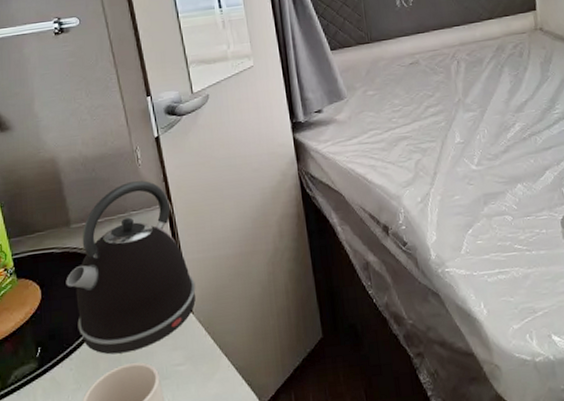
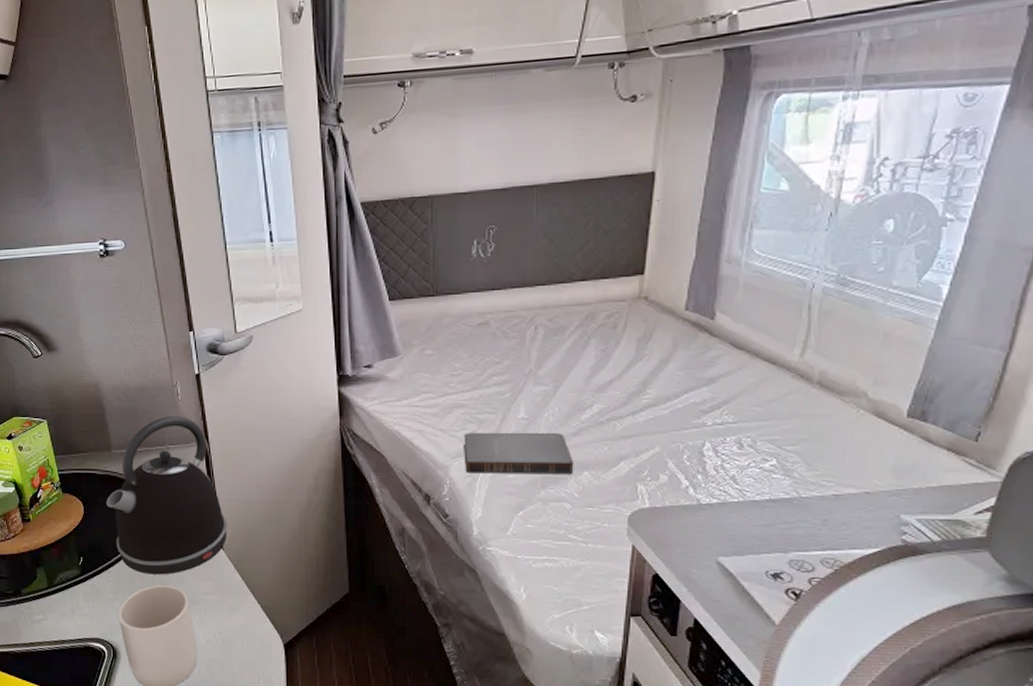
book: none [411,152,509,200] -> present [464,432,574,475]

